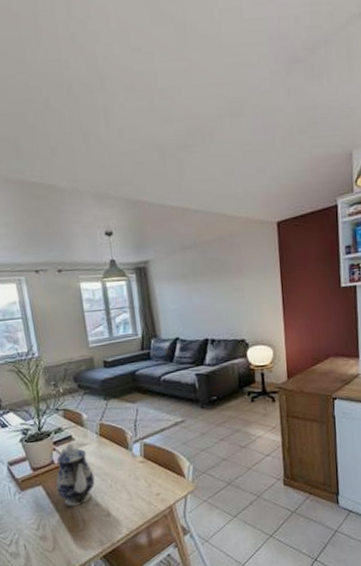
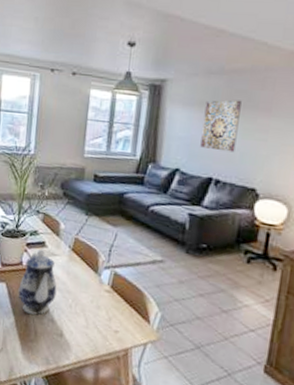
wall art: none [188,267,221,315] -> present [200,100,242,153]

